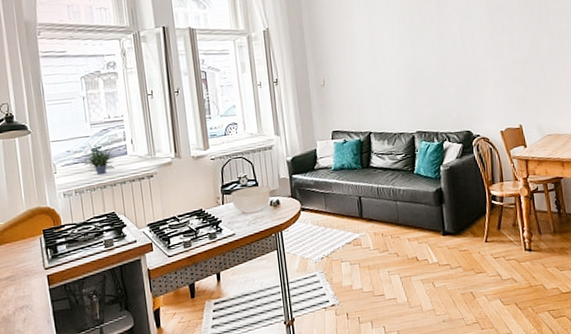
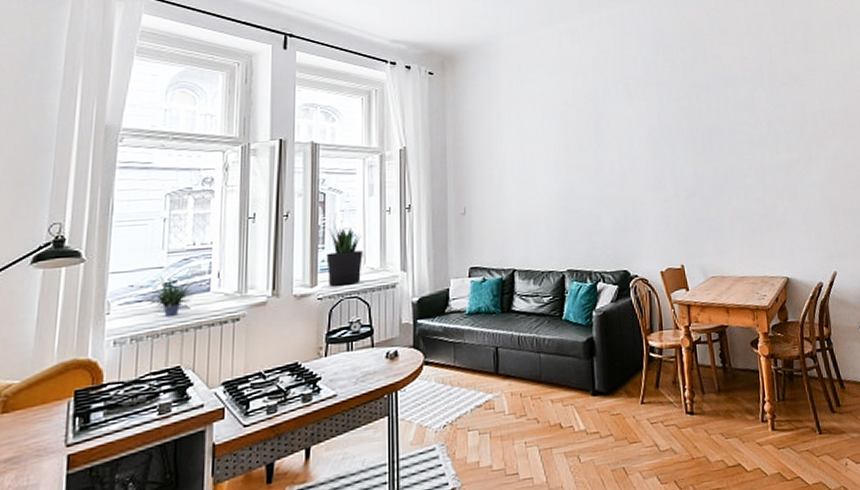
planter: none [213,99,244,150] -> present [326,225,363,287]
bowl: present [230,185,271,214] -> none [336,333,388,369]

